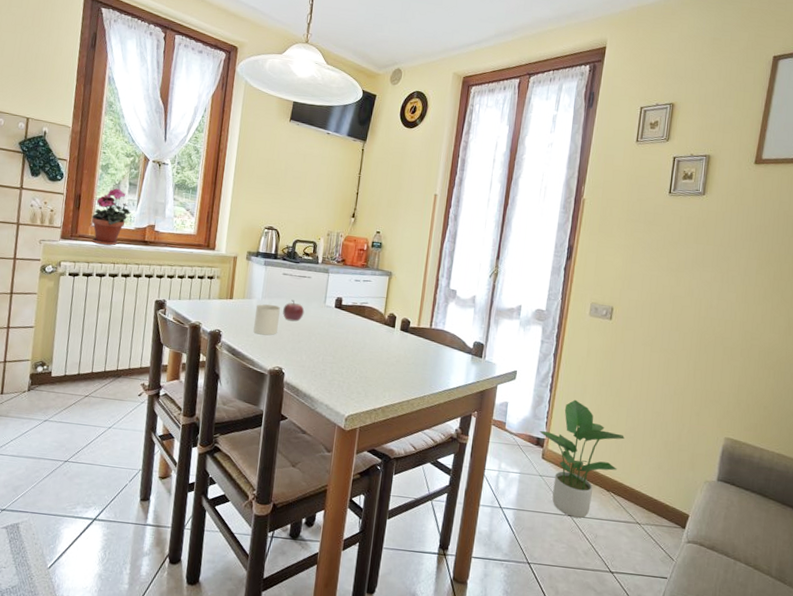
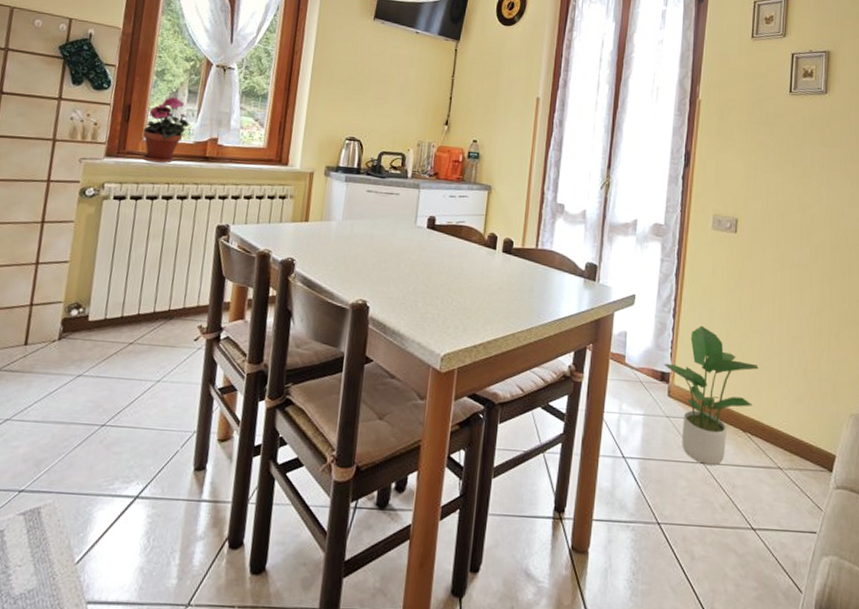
cup: present [253,304,280,336] -> none [332,226,364,263]
fruit: present [283,300,305,322] -> none [367,220,392,246]

